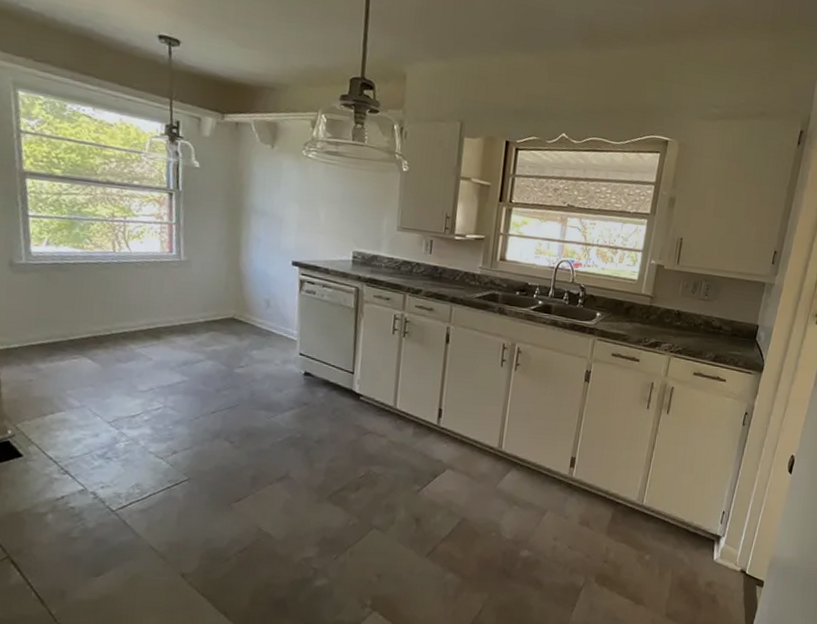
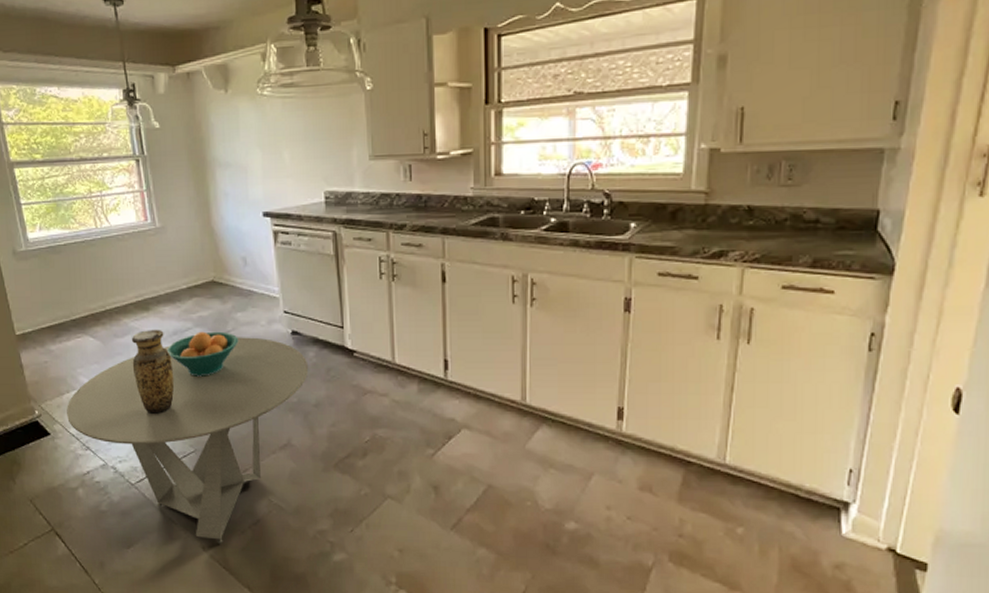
coffee table: none [46,373,317,571] -> present [66,337,309,544]
vase: none [132,357,178,441] -> present [131,329,175,414]
fruit bowl: none [173,364,251,408] -> present [166,331,239,377]

